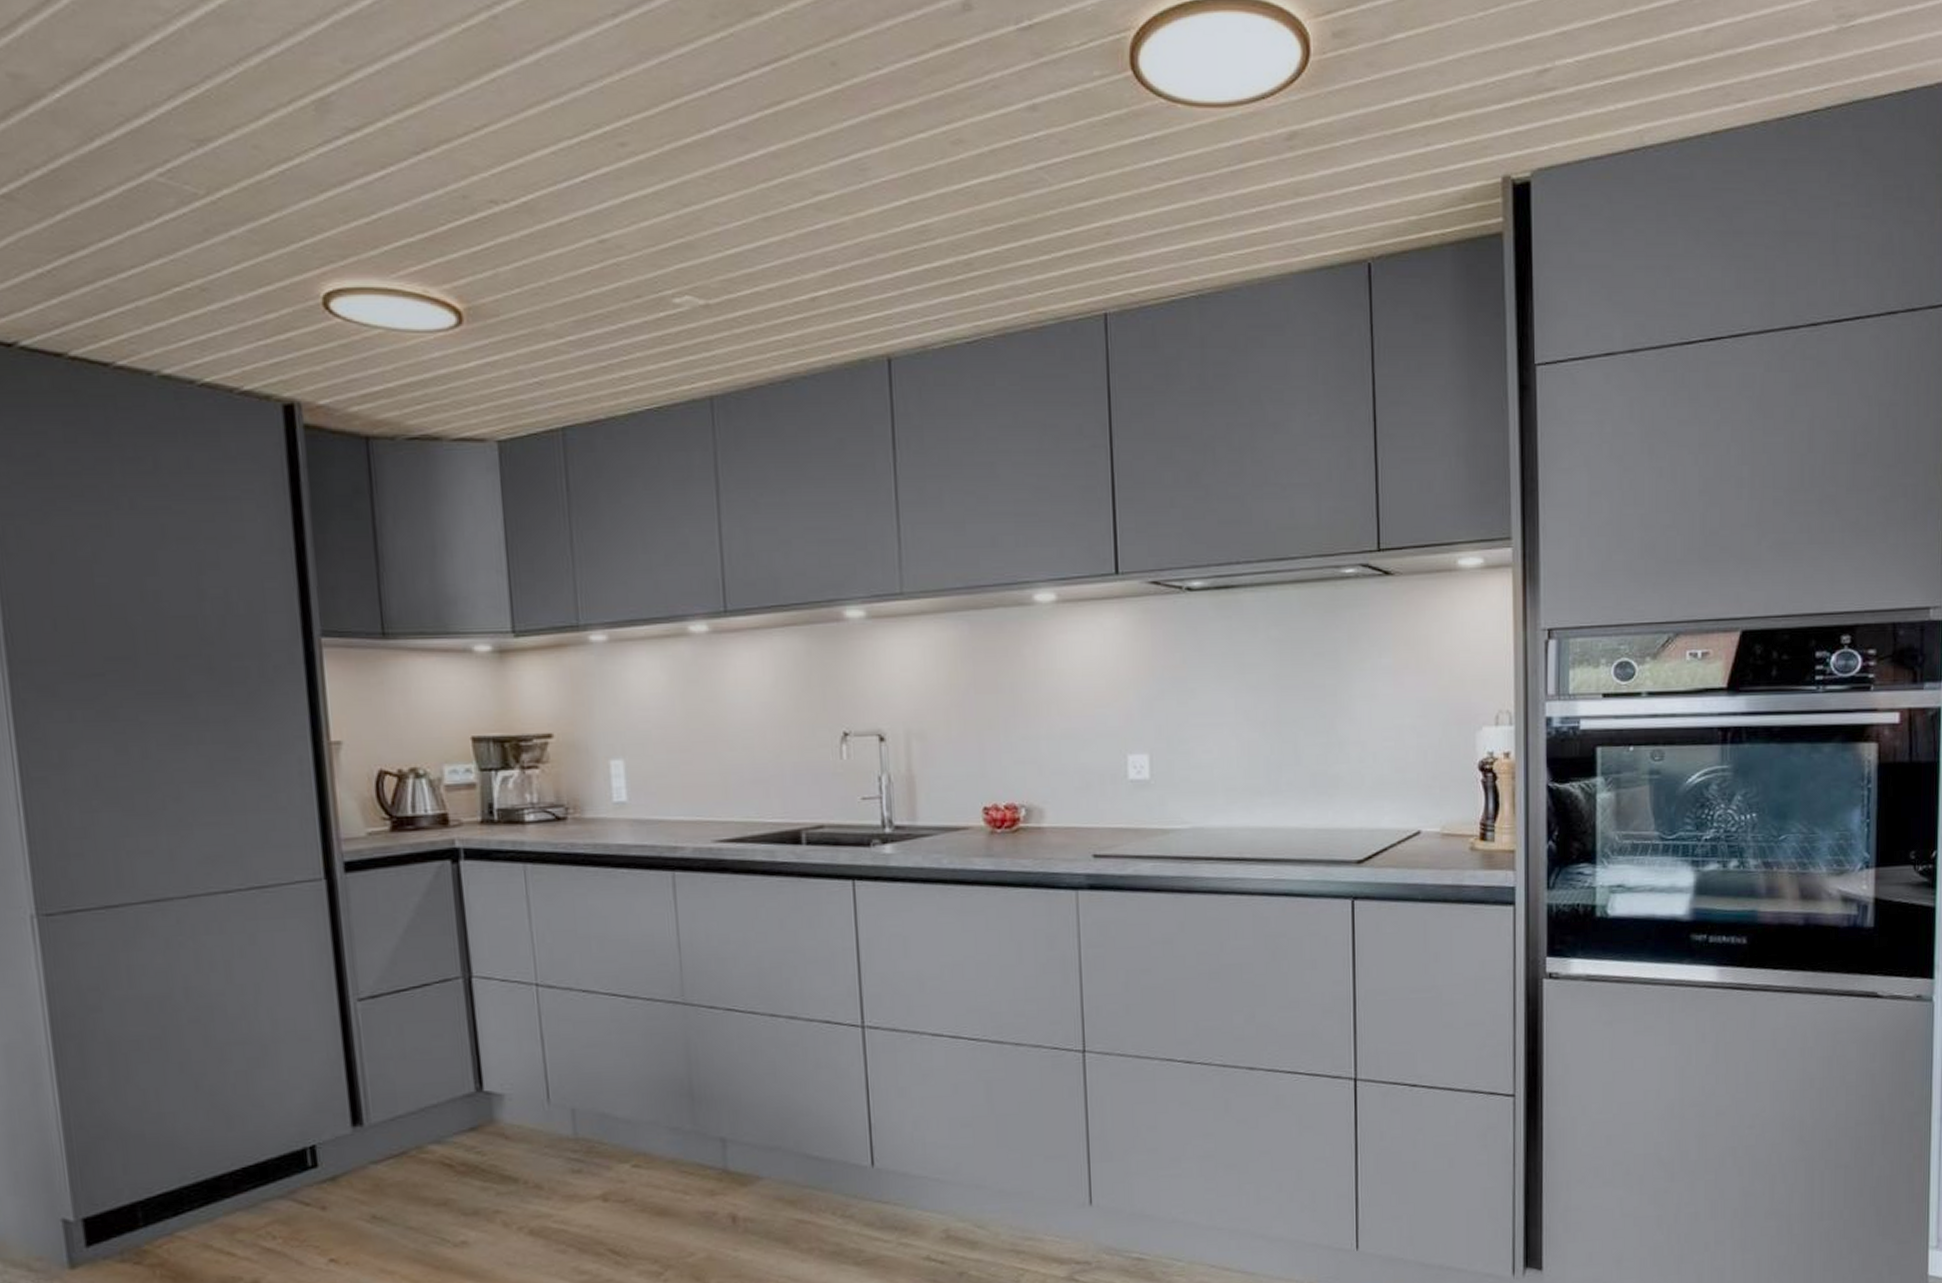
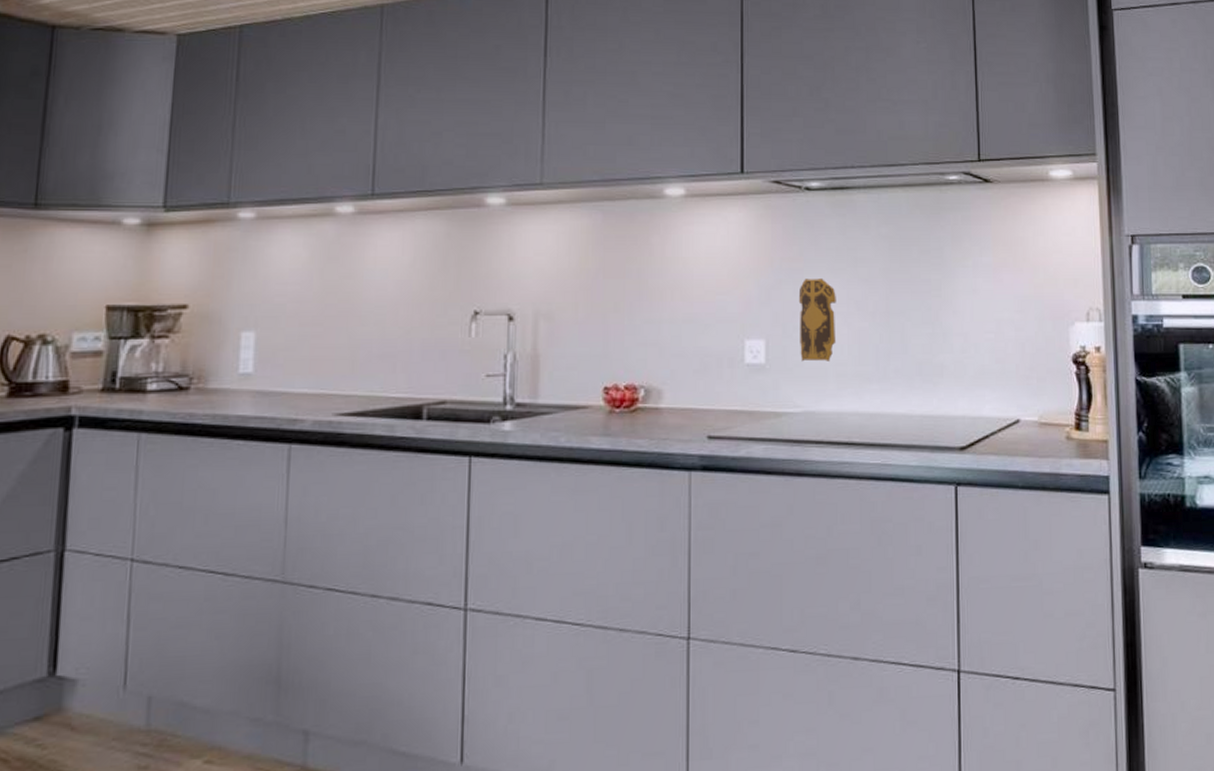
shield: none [1182,687,1225,776] -> present [798,279,837,362]

